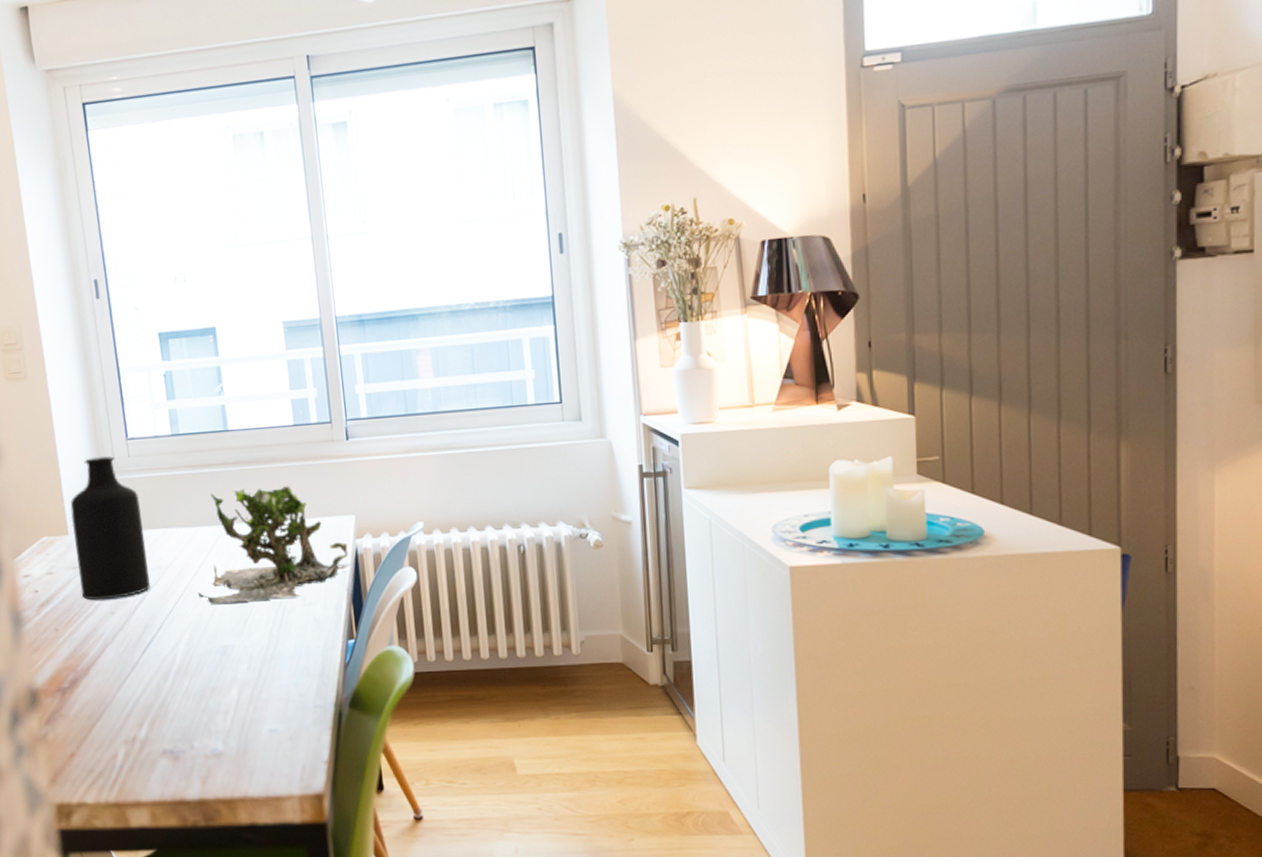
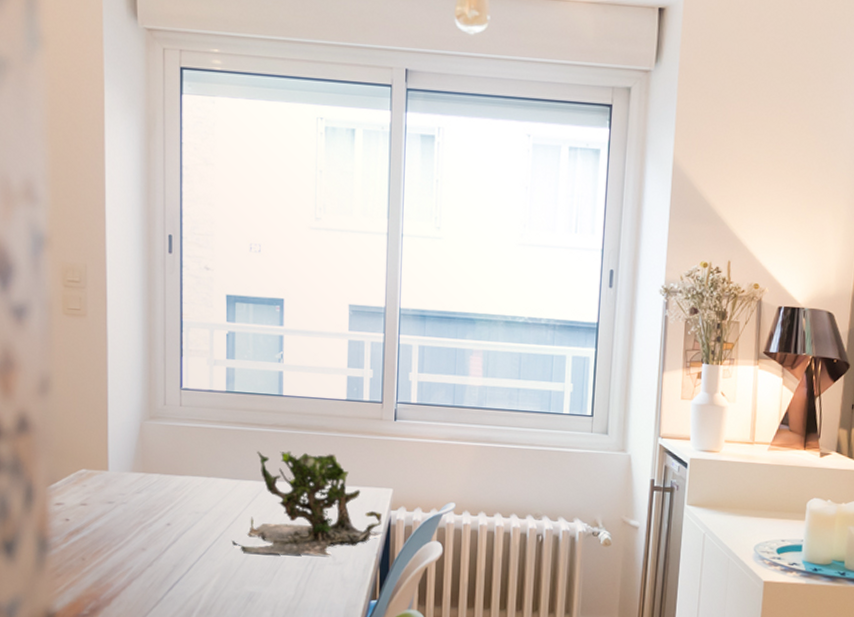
bottle: present [70,455,150,600] -> none [113,401,186,537]

